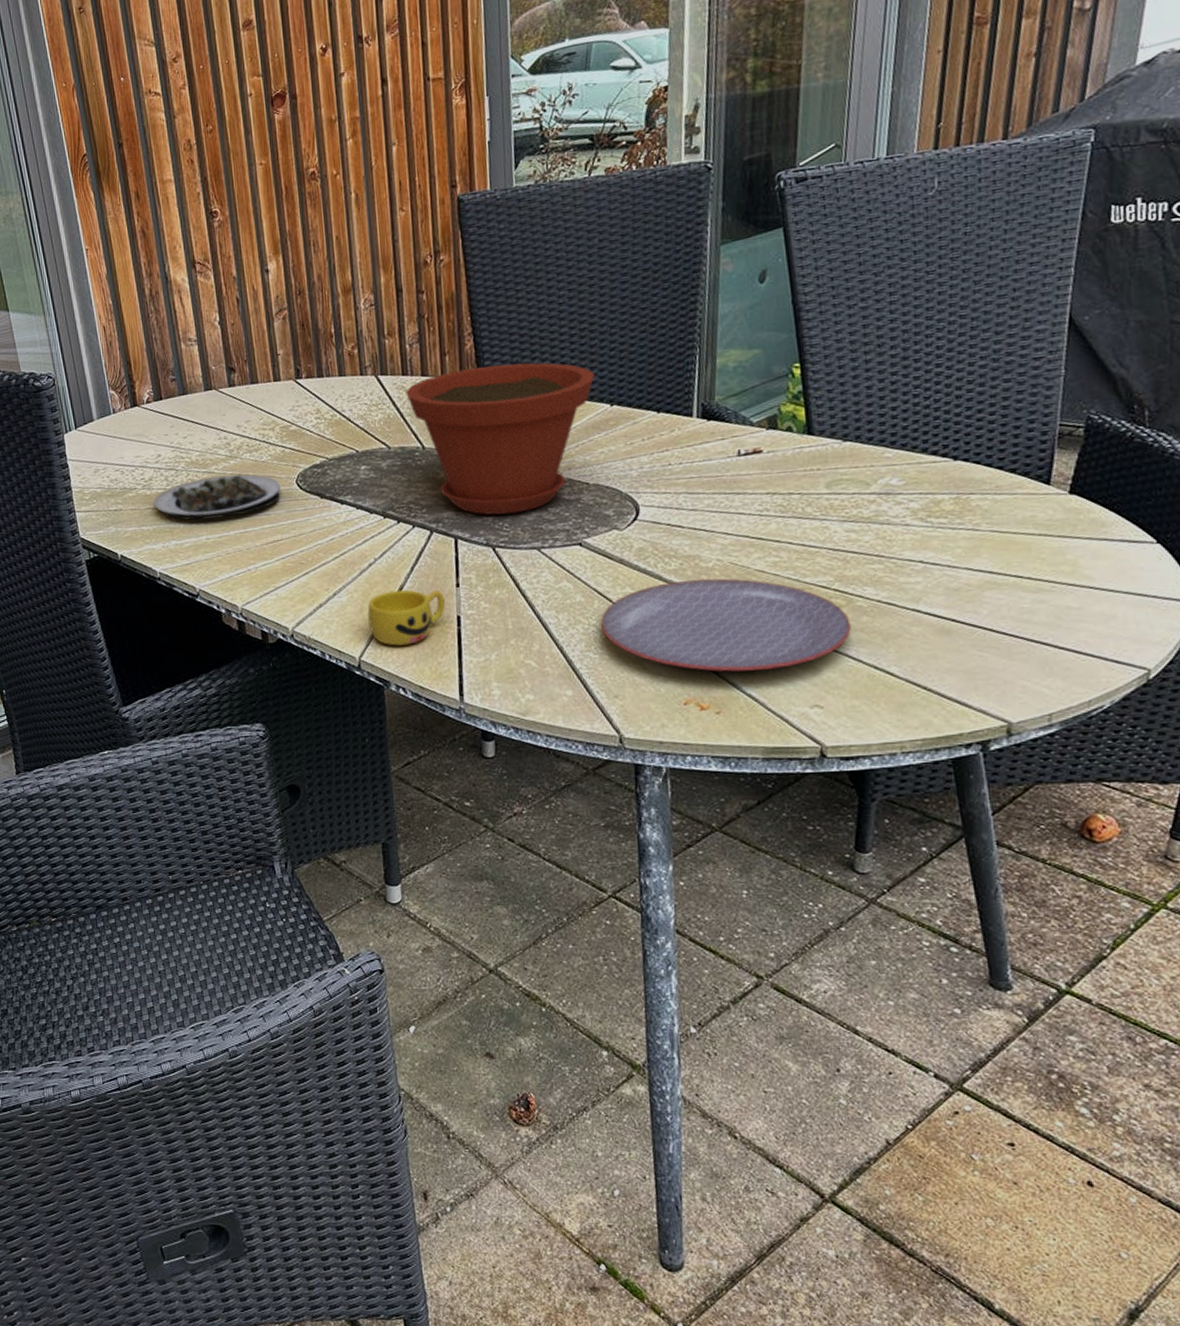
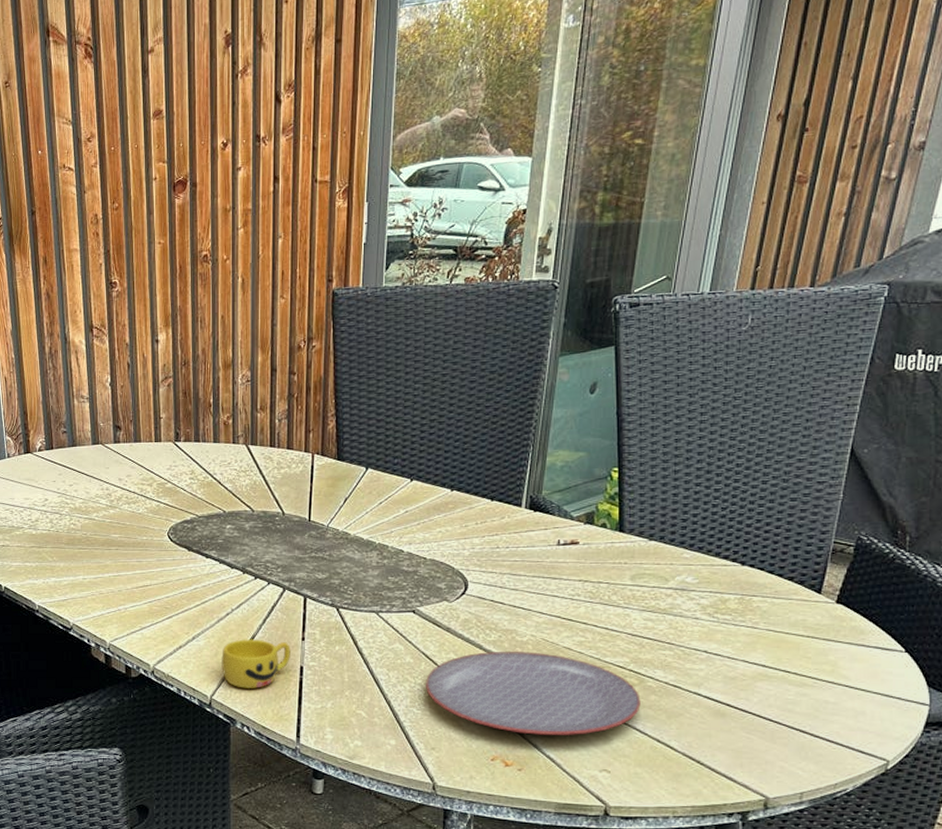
plate: present [153,474,281,521] -> none [38,522,153,561]
plant pot: present [405,362,595,515] -> none [272,445,439,579]

